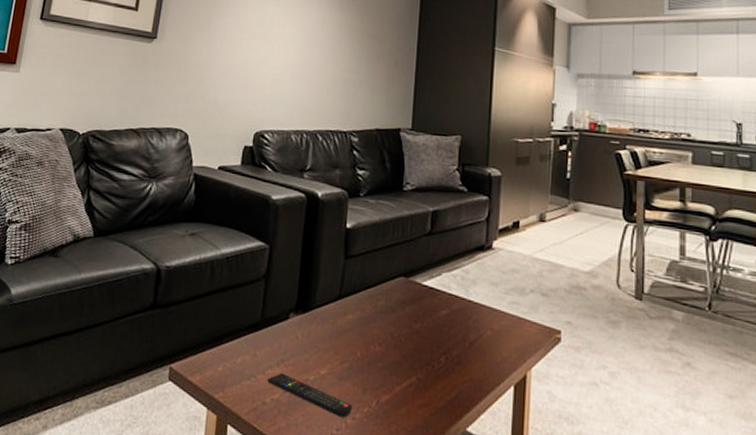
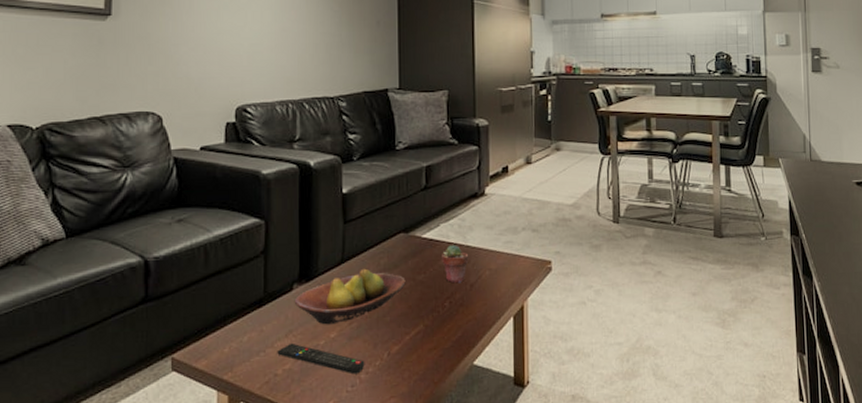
fruit bowl: none [289,308,402,361] -> present [294,268,406,325]
potted succulent: none [441,297,470,339] -> present [442,245,469,283]

